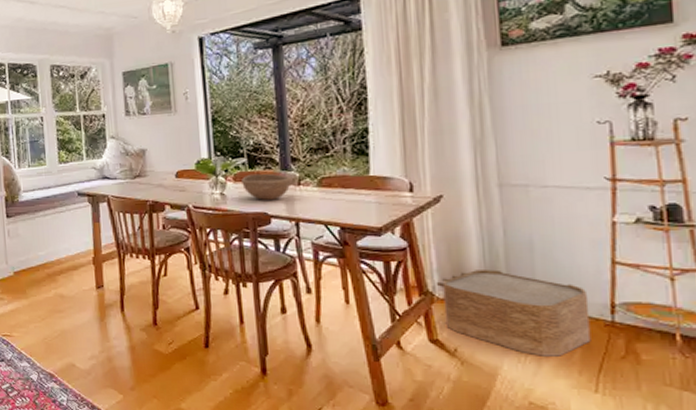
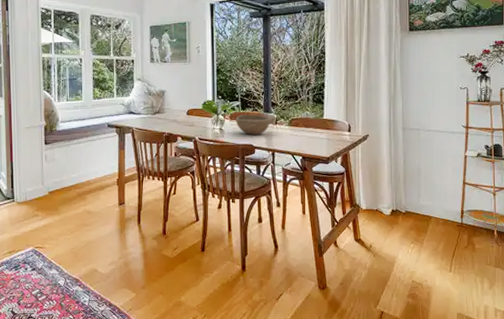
woven basket: present [437,269,591,357] -> none [362,188,449,248]

